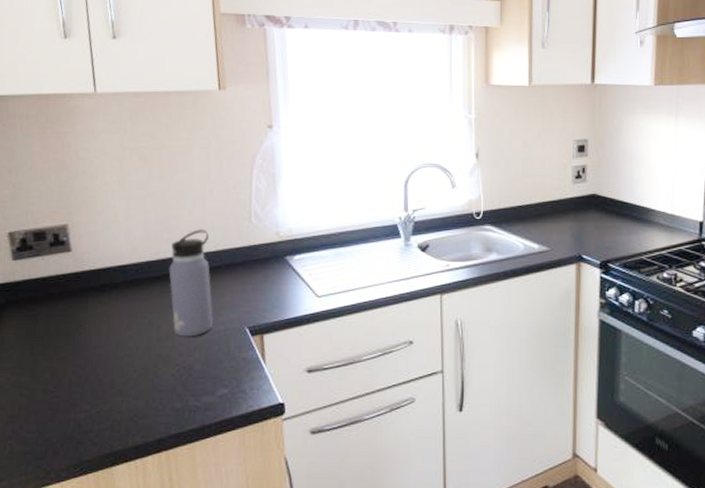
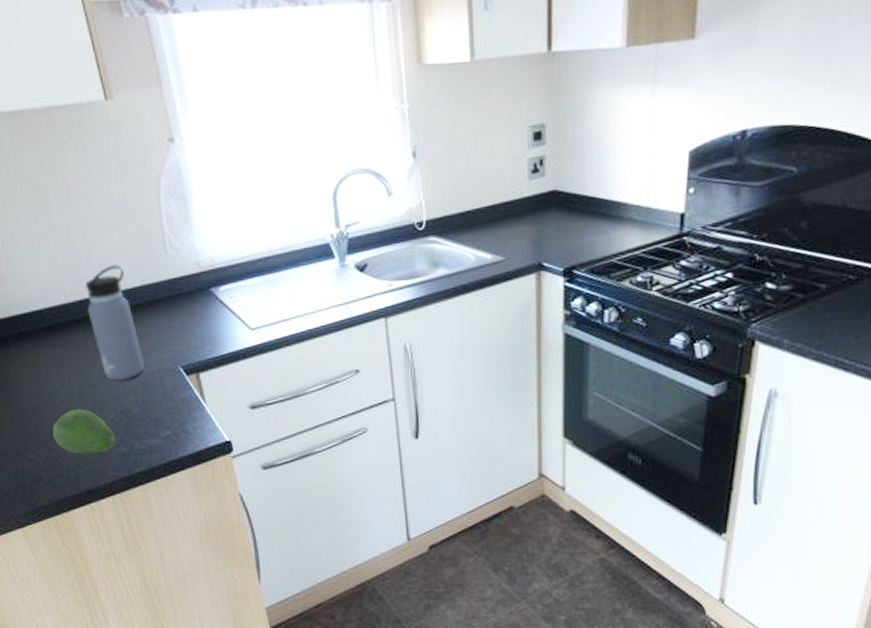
fruit: none [112,362,174,409] -> present [52,409,117,455]

